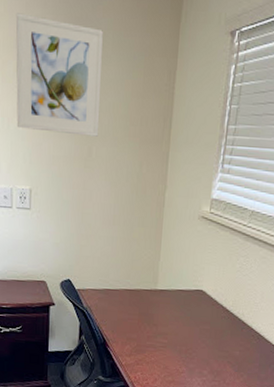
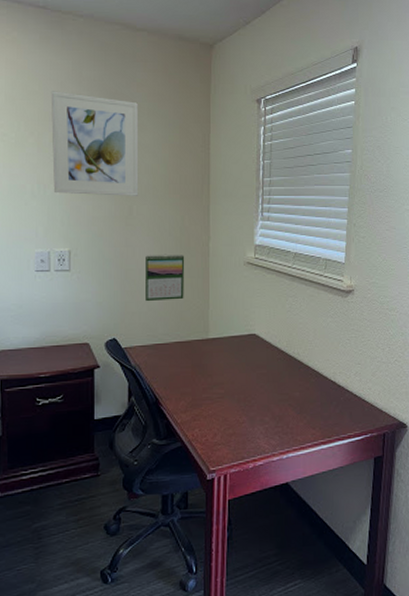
calendar: none [99,200,140,248] -> present [146,254,185,302]

